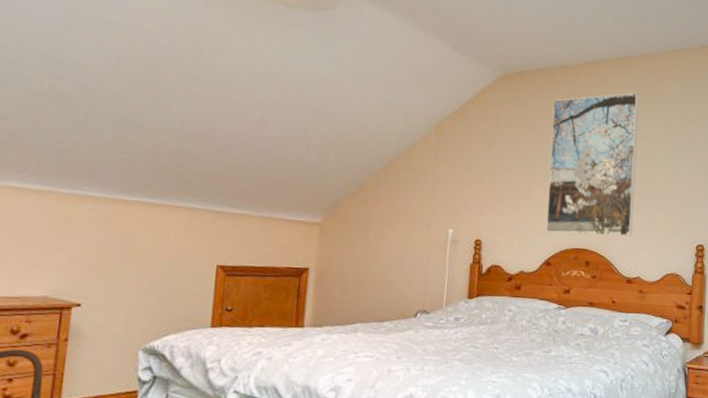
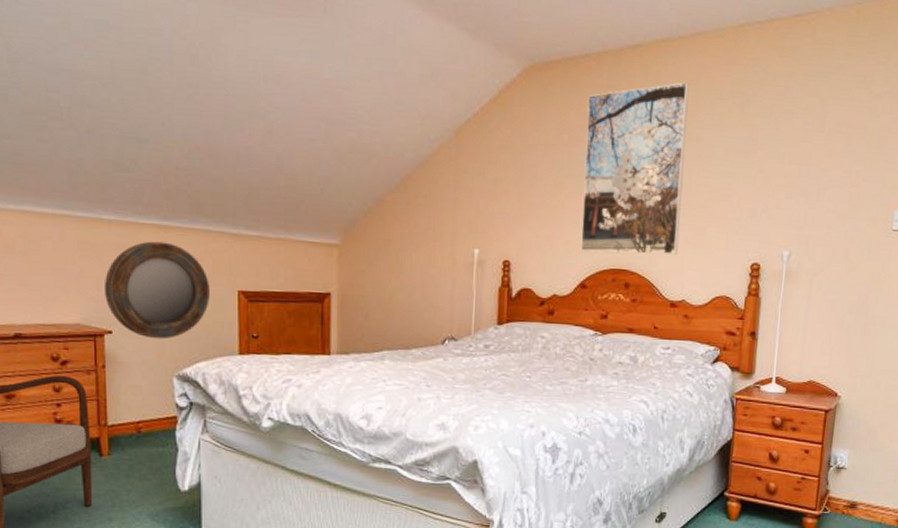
home mirror: none [78,217,189,312] -> present [103,241,210,339]

